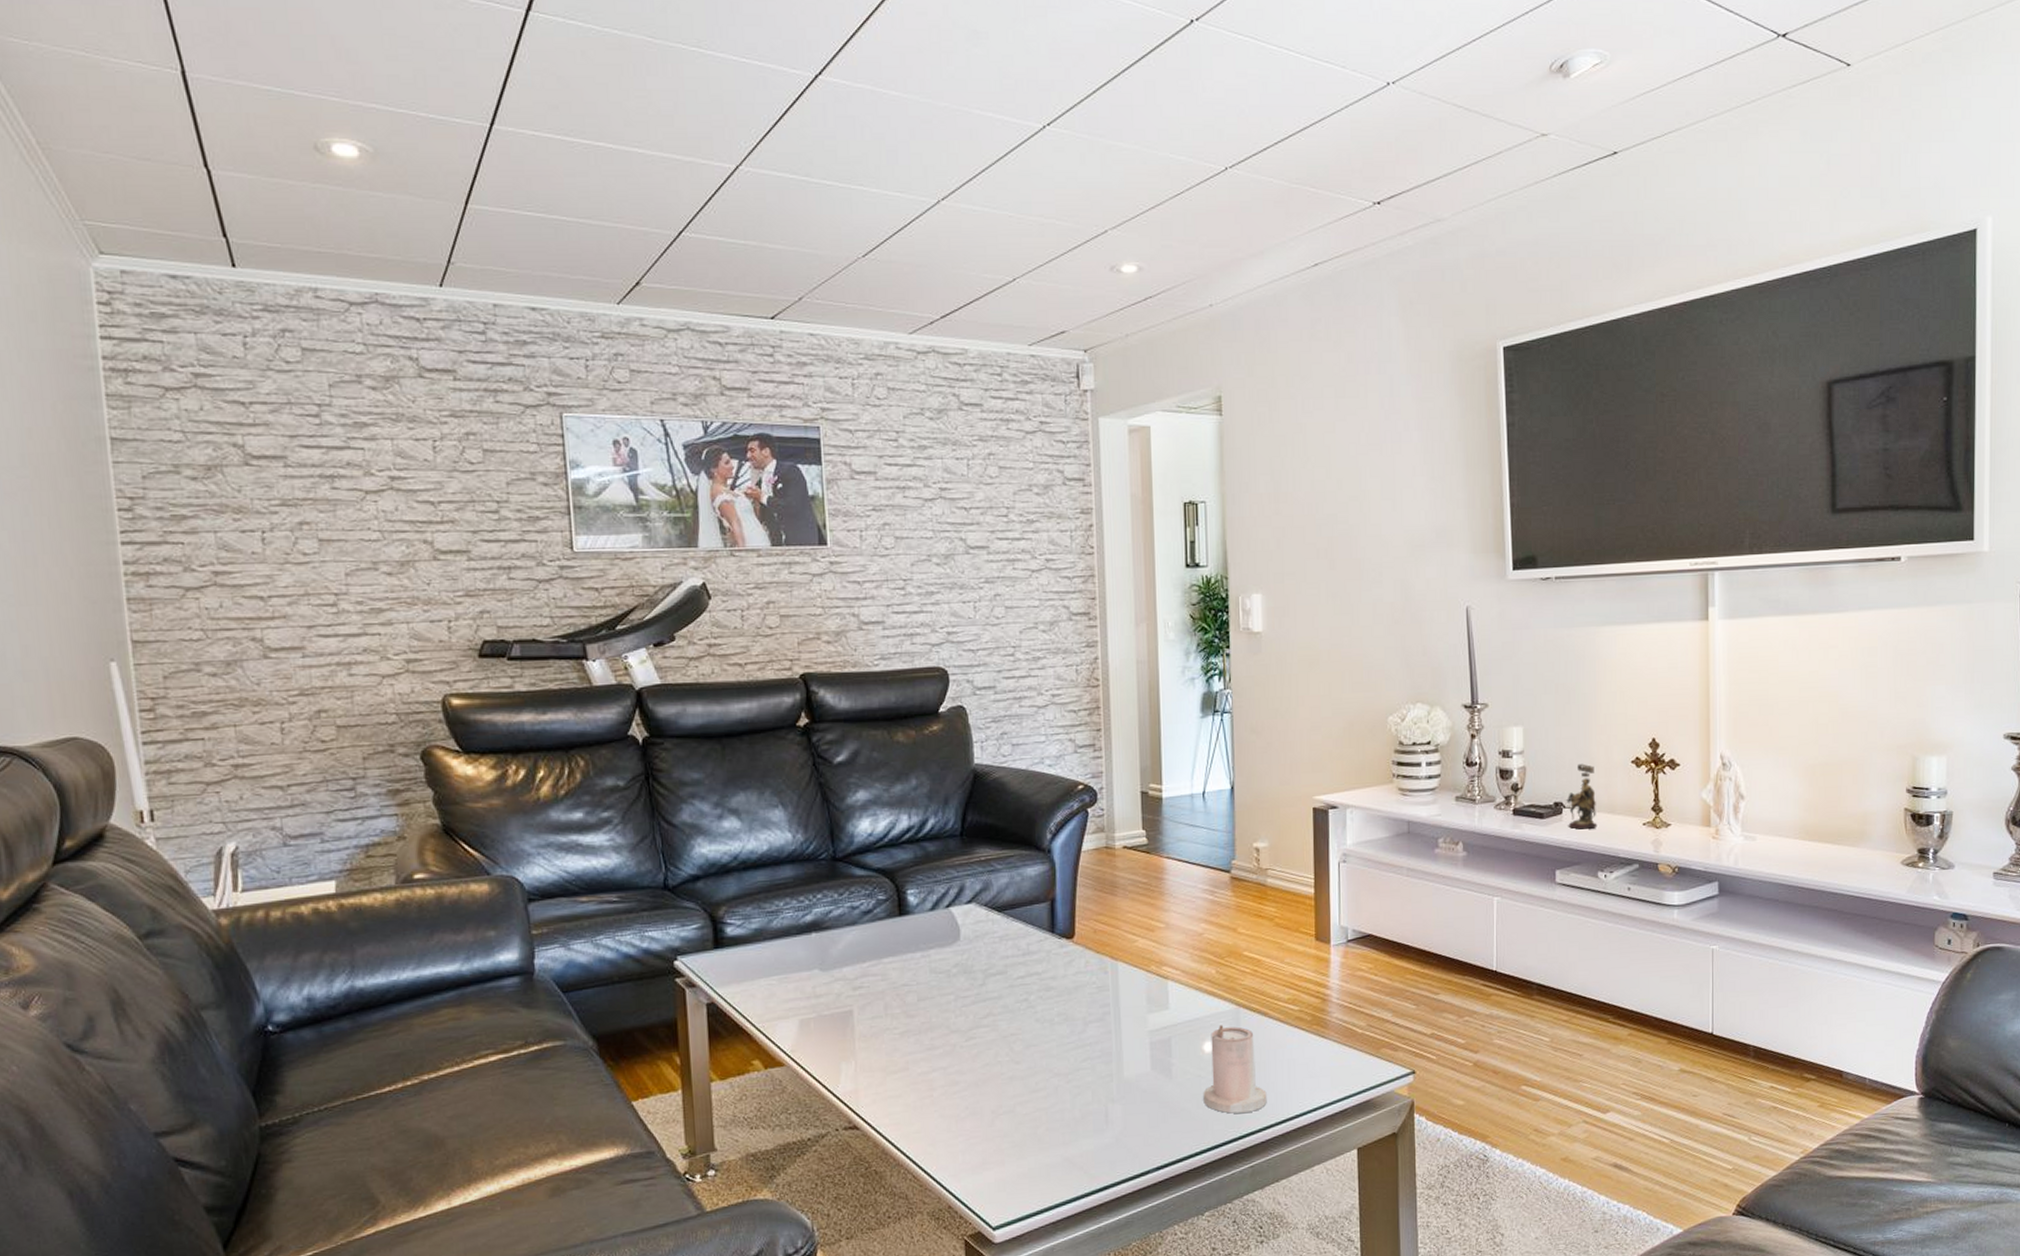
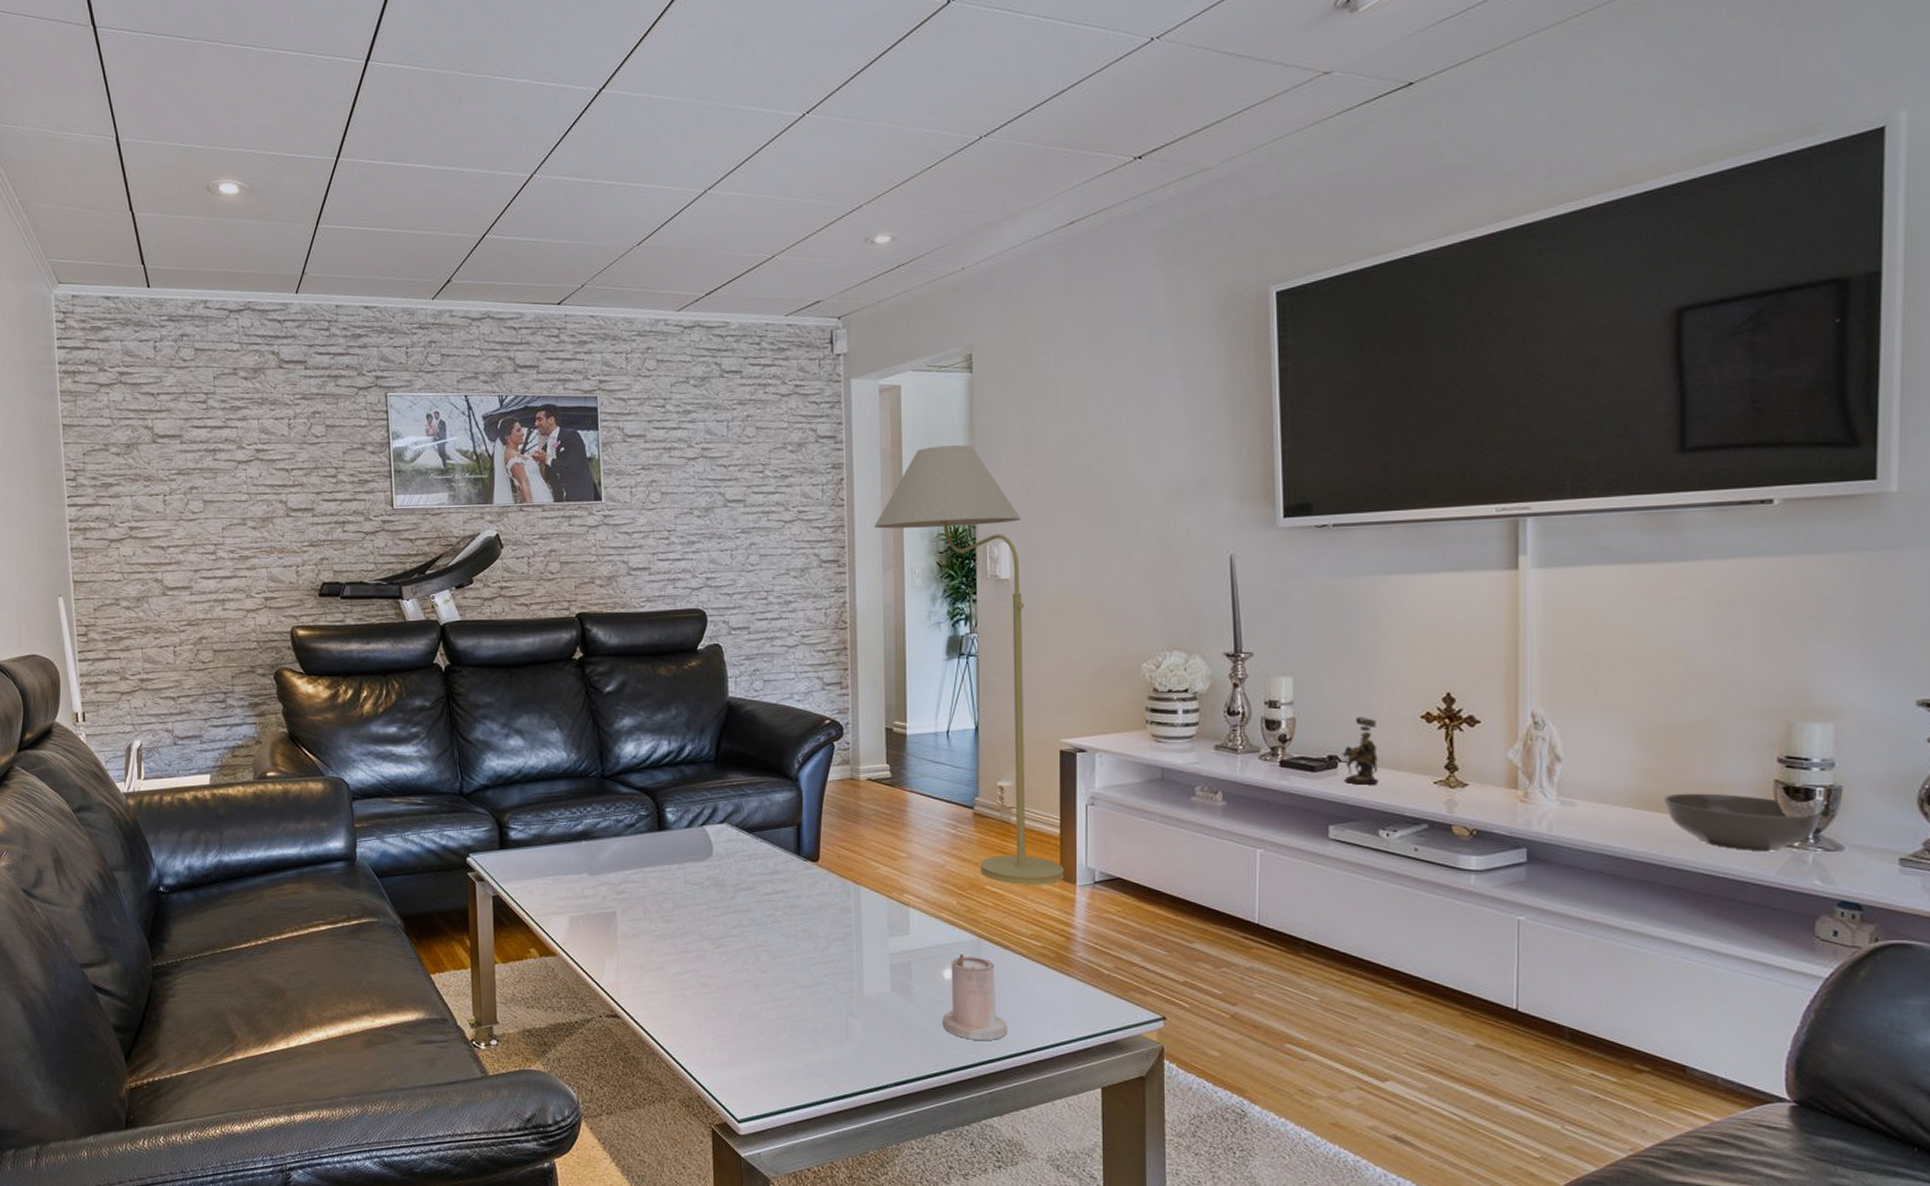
floor lamp: none [1126,491,1319,949] -> present [875,445,1064,885]
bowl: none [1823,823,1939,873] -> present [1663,793,1823,850]

